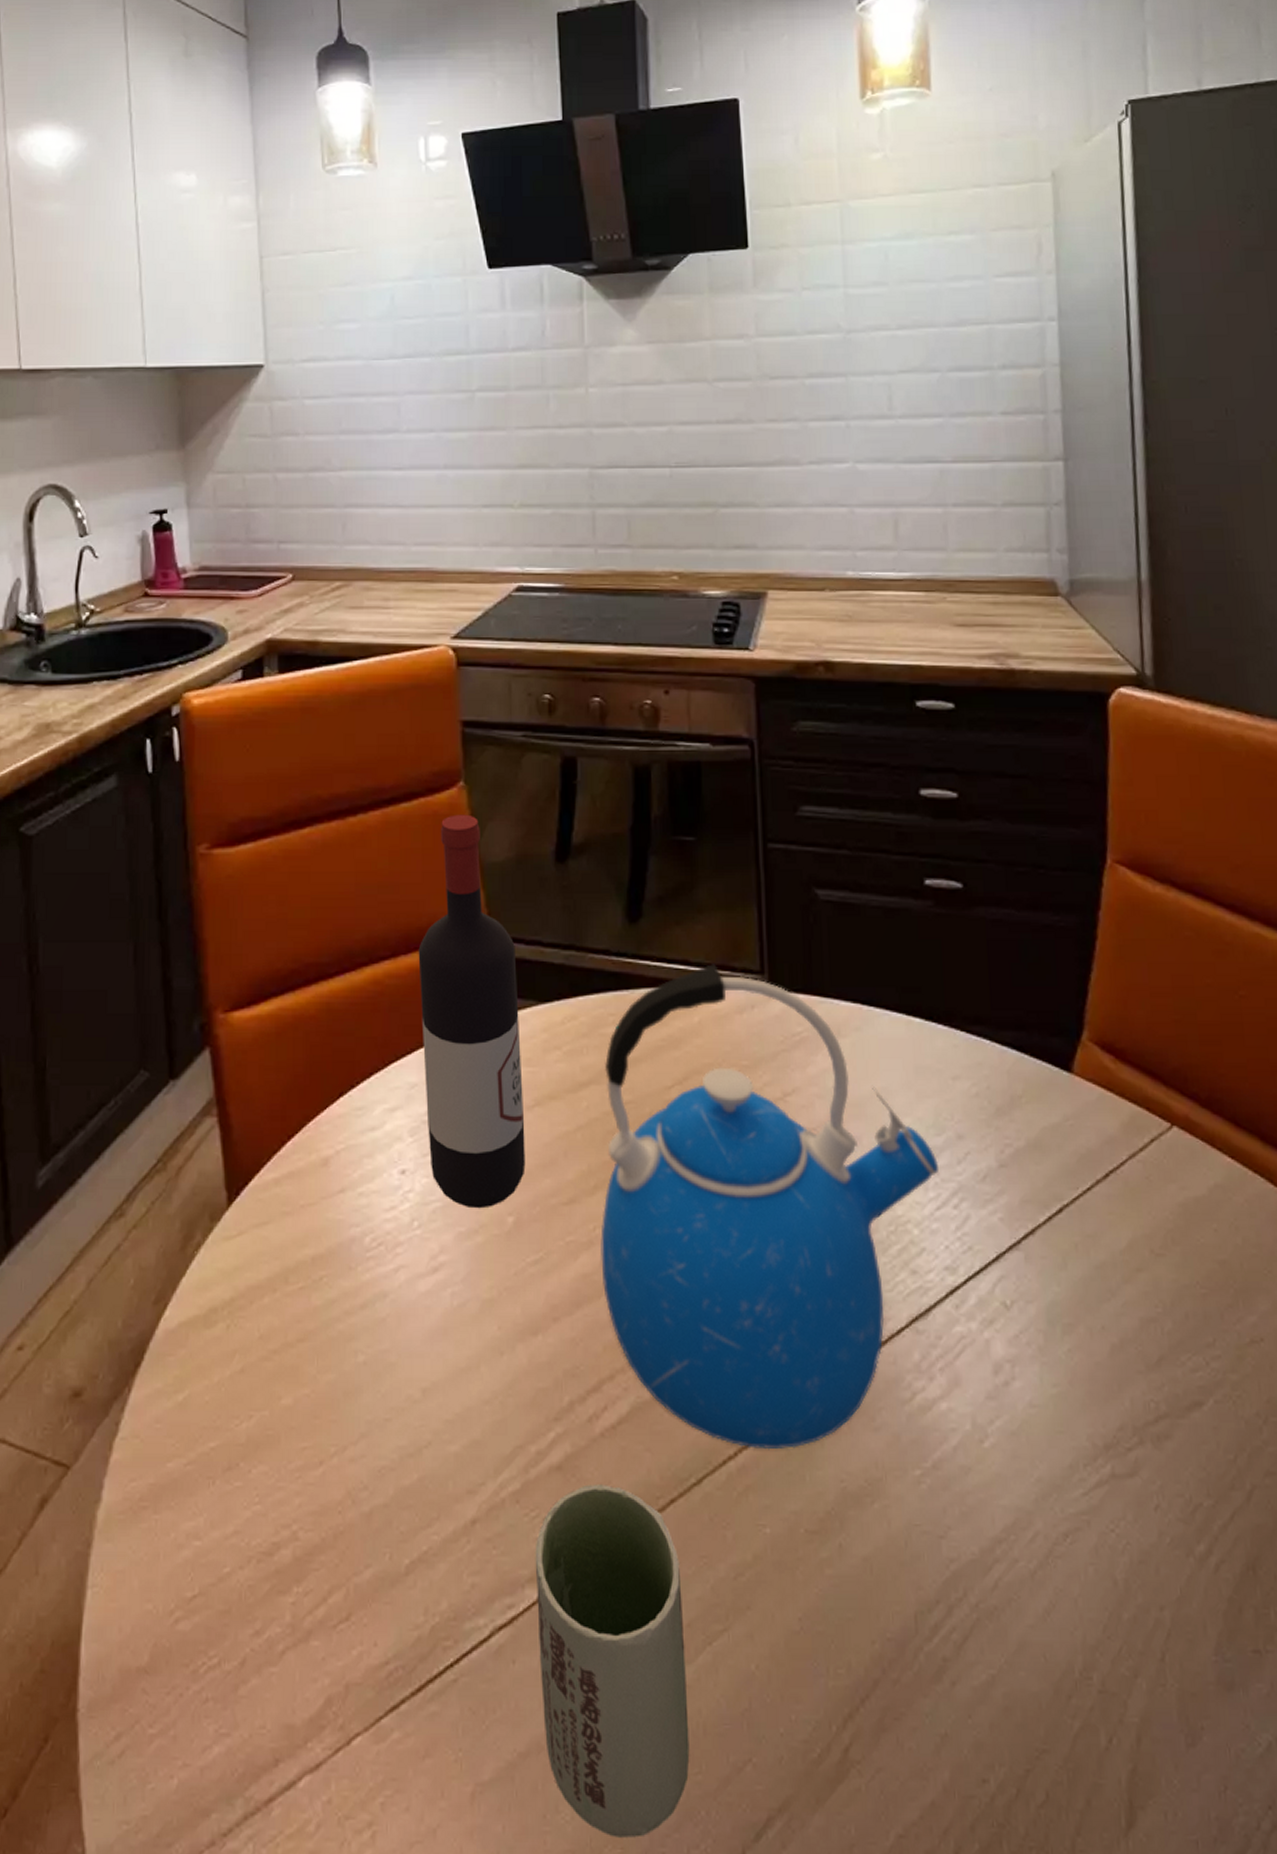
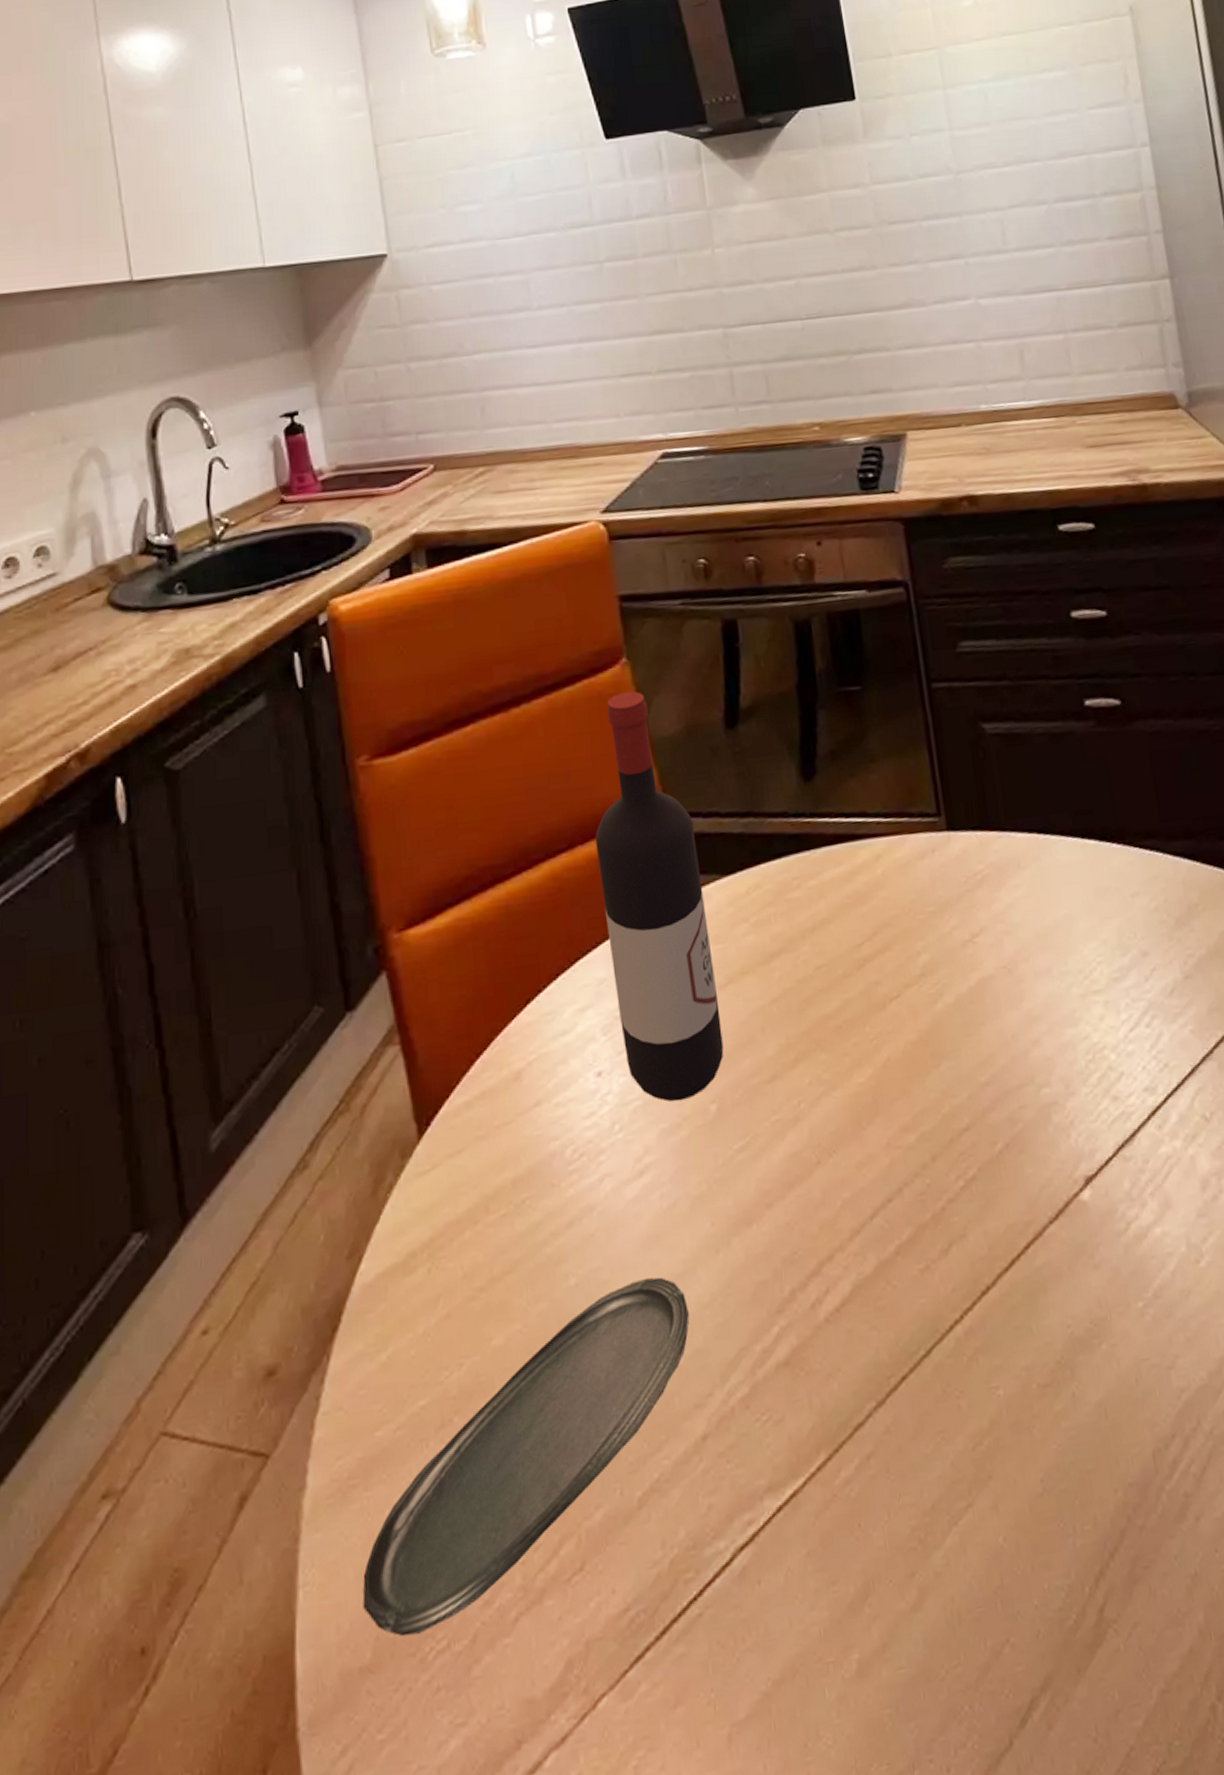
oval tray: none [144,1368,469,1648] -> present [362,1277,689,1637]
cup: present [535,1484,690,1838] -> none [770,1372,948,1754]
kettle: present [600,964,938,1450] -> none [793,812,1128,1309]

